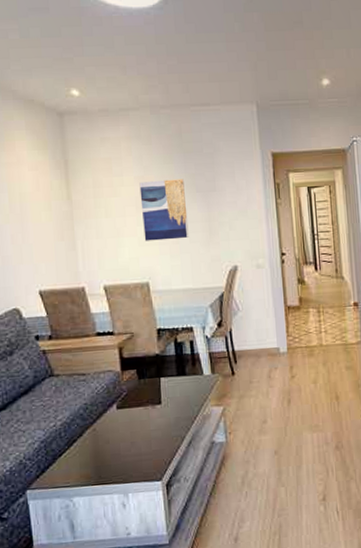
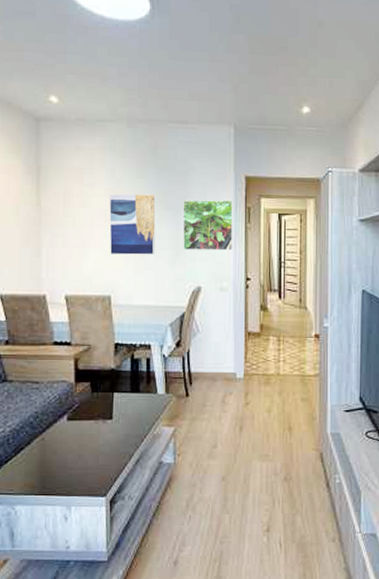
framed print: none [212,177,265,231] -> present [182,200,233,251]

